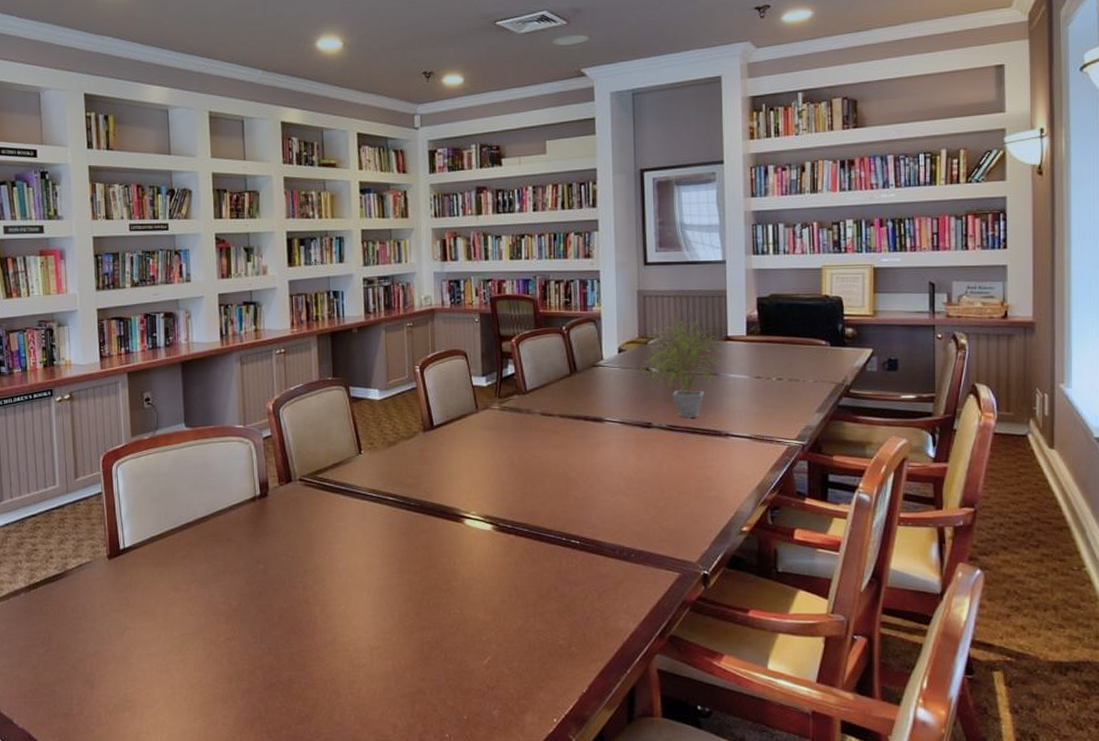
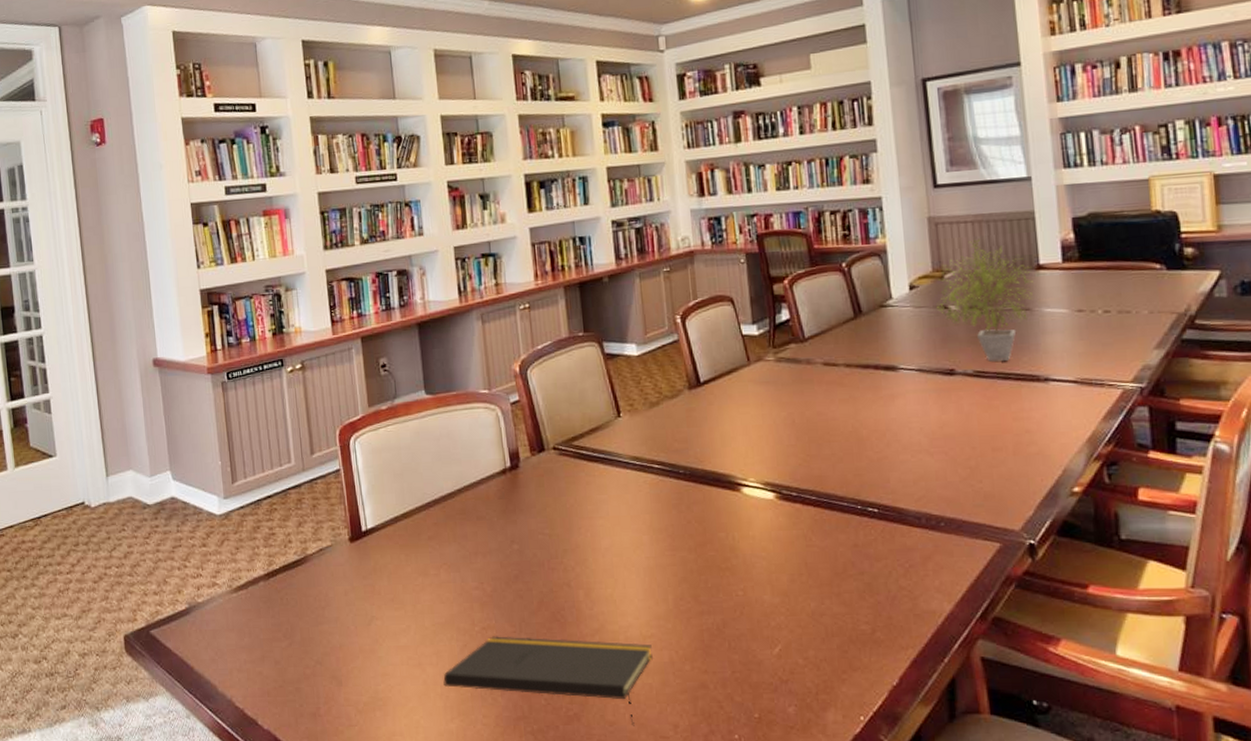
notepad: none [189,646,378,726] -> present [443,636,653,726]

